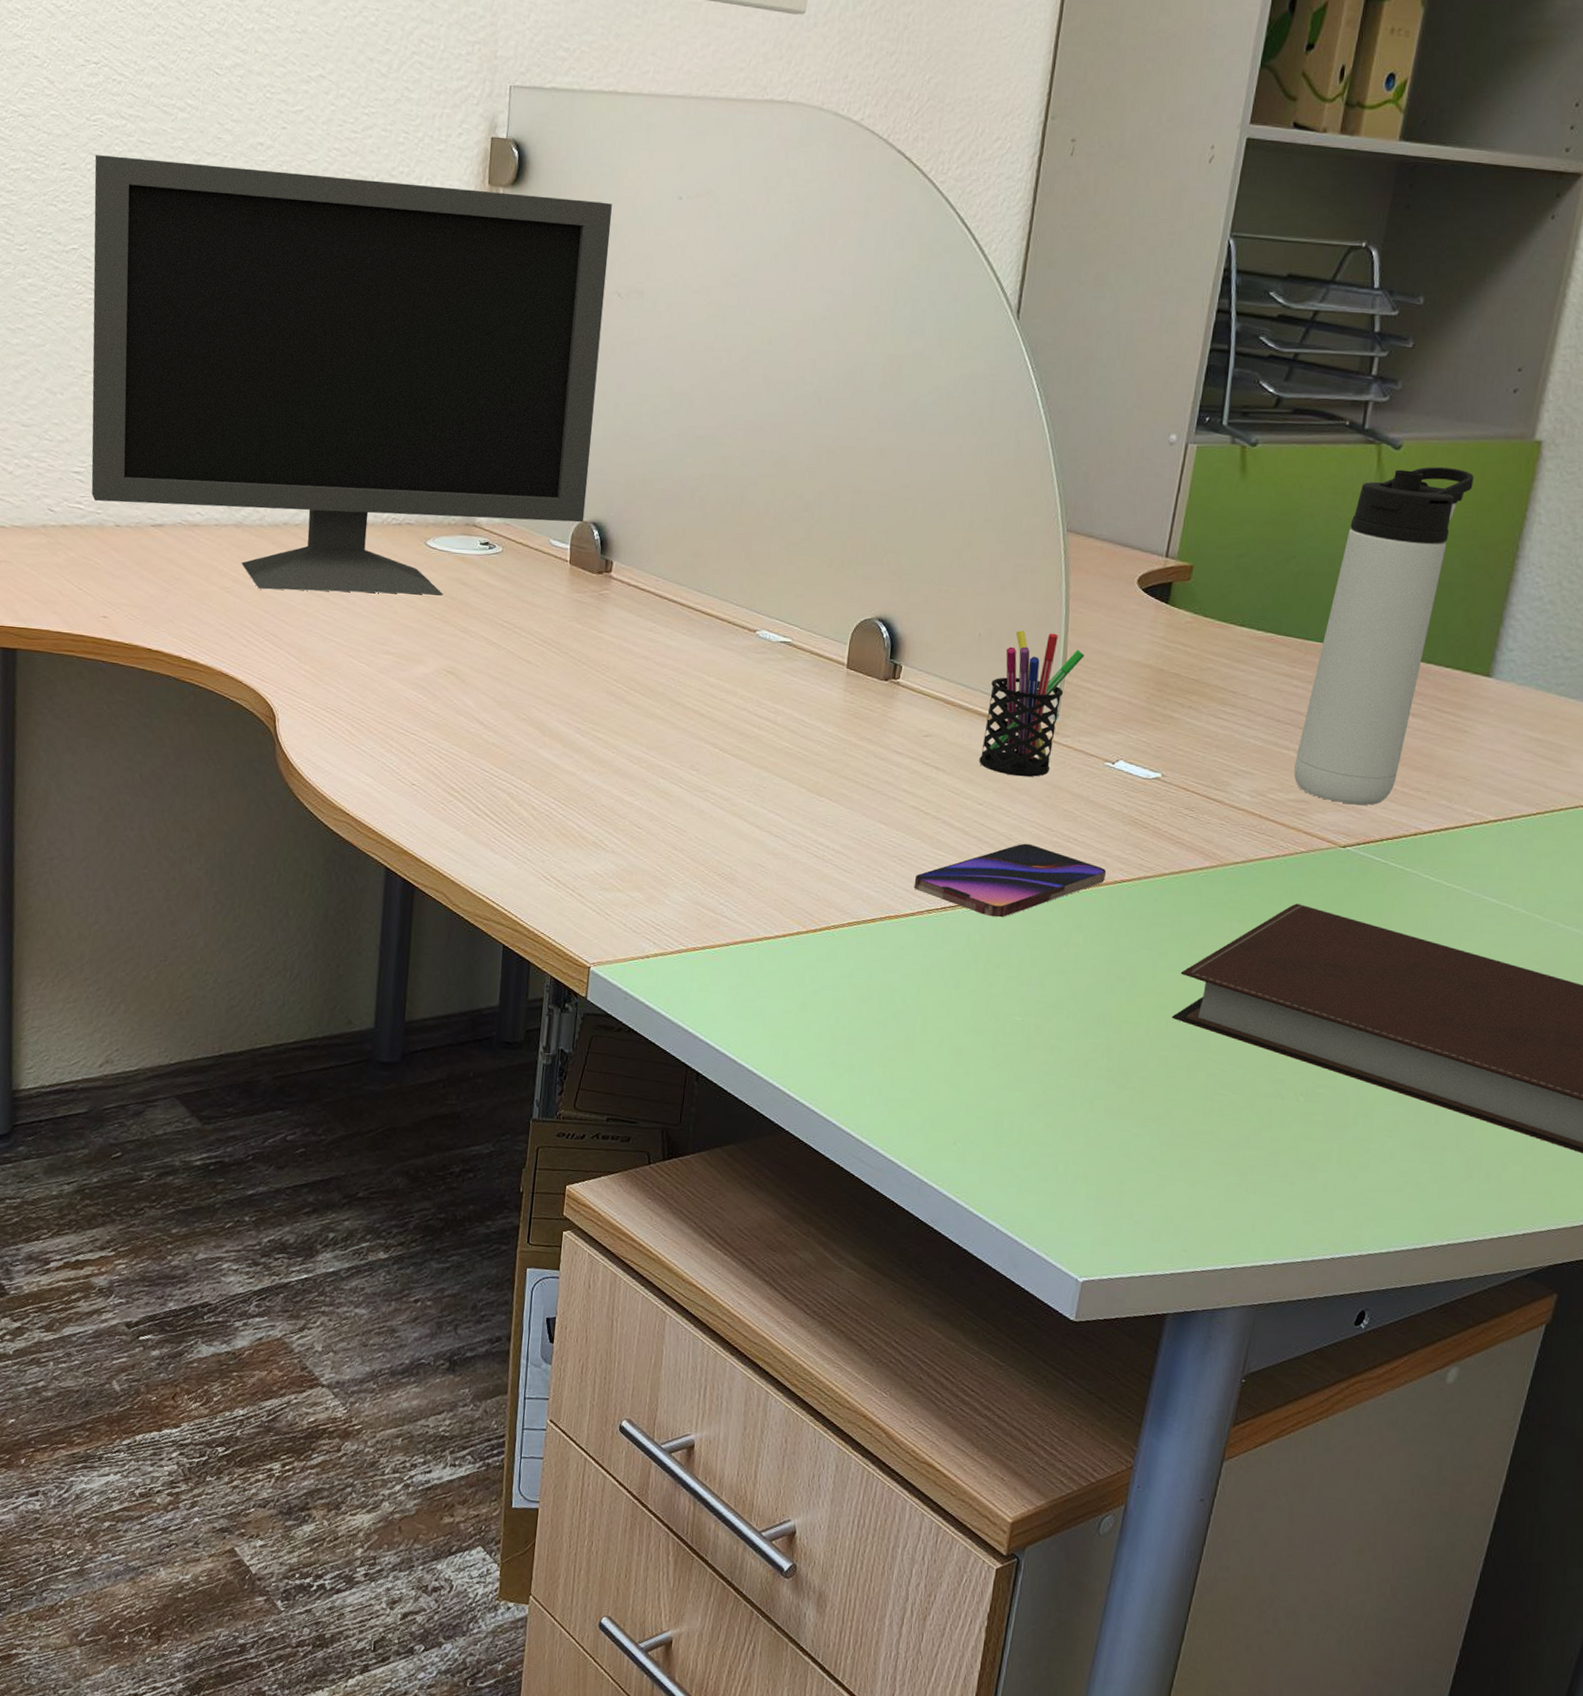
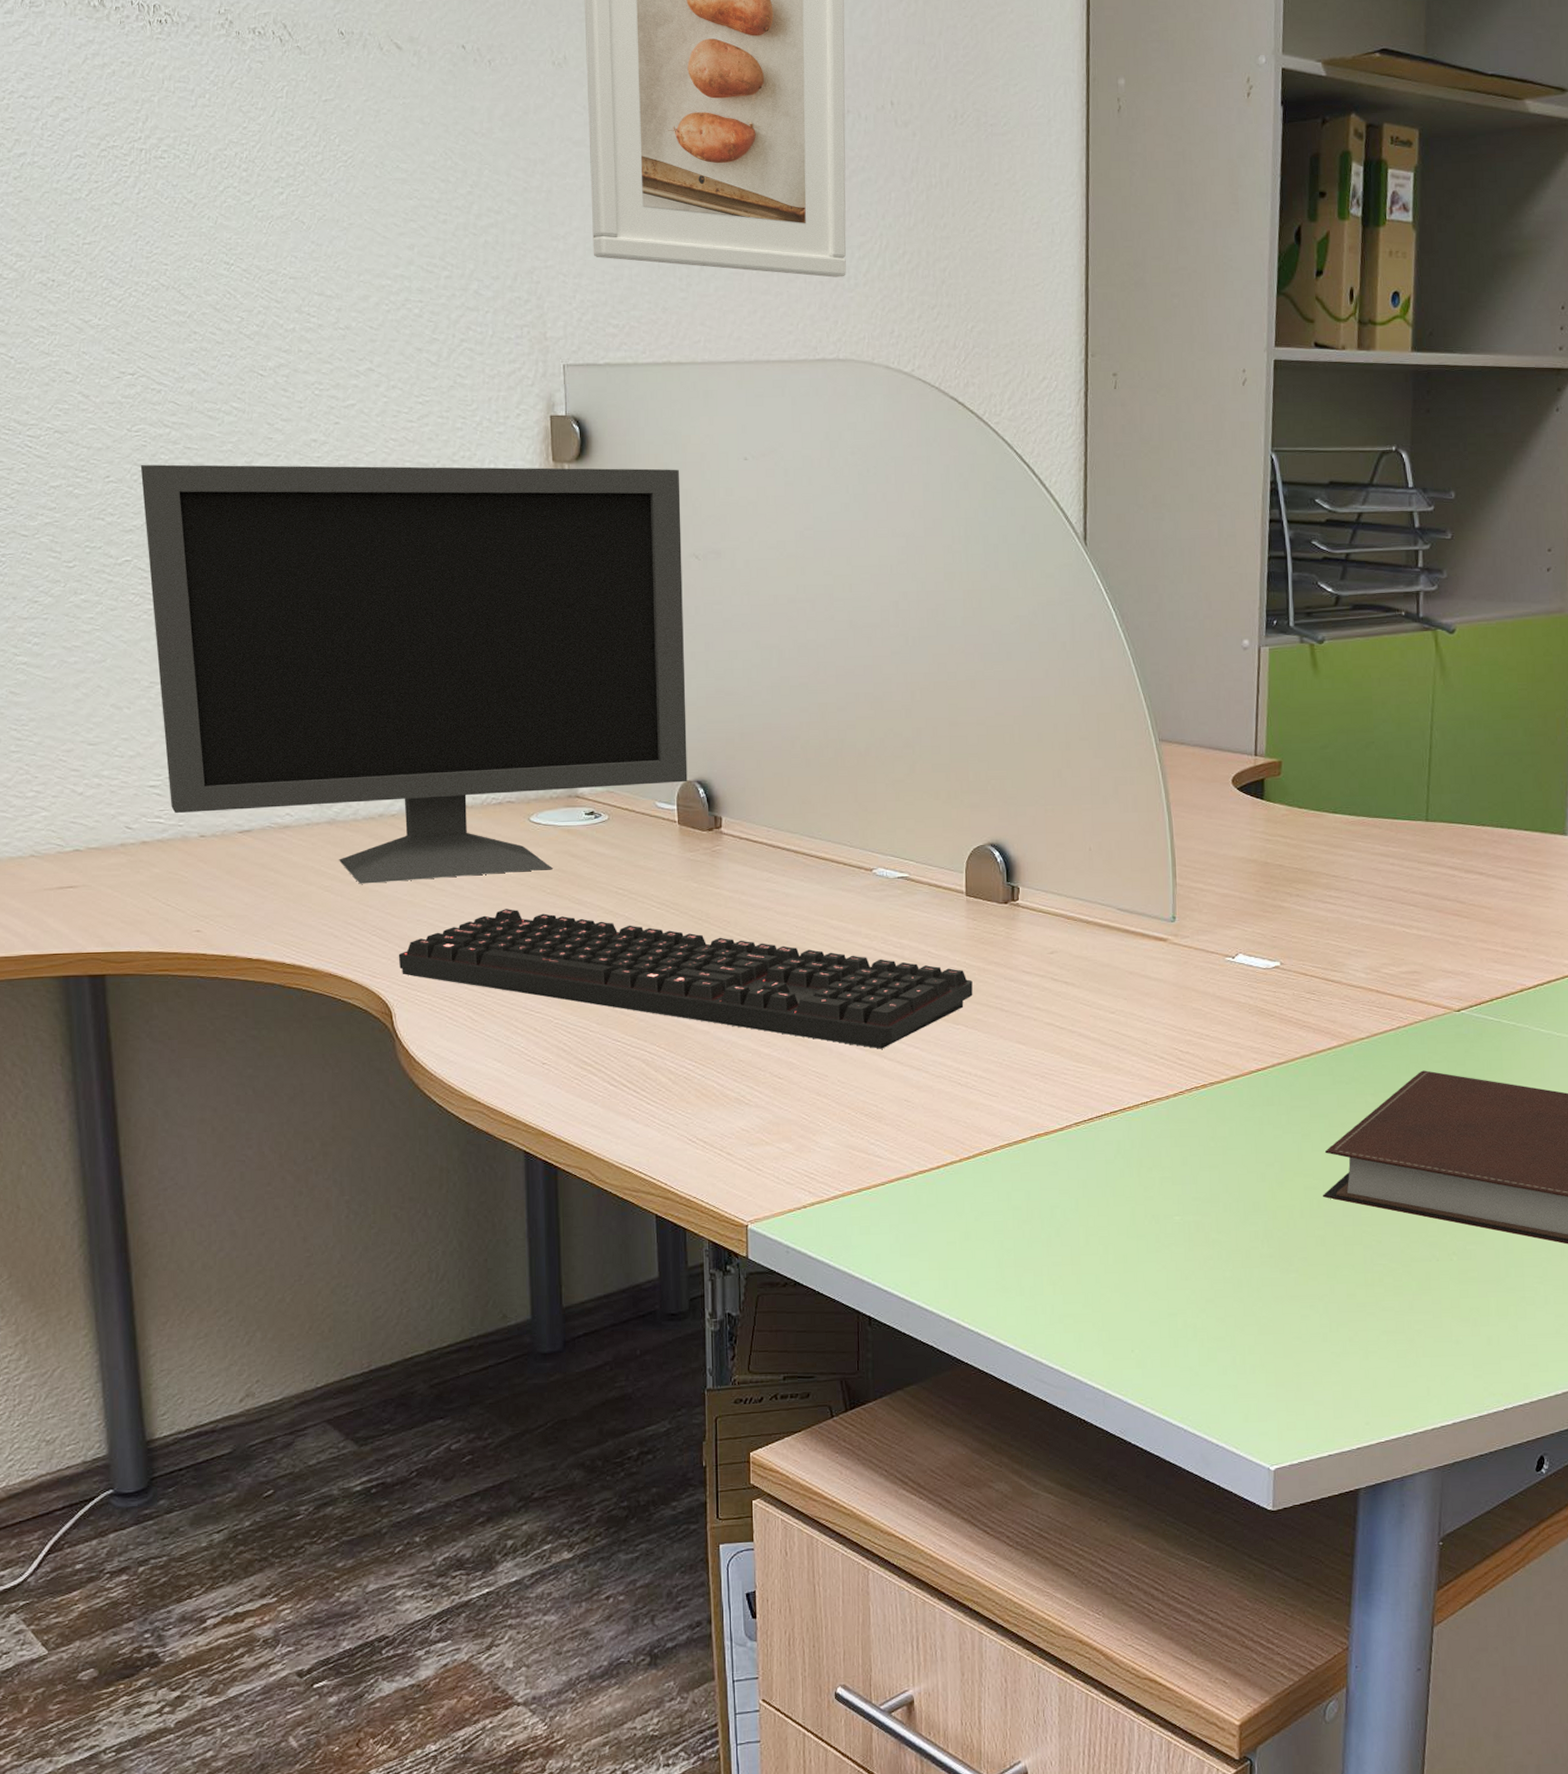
keyboard: none [287,629,842,812] -> present [398,909,973,1049]
smartphone: present [914,843,1107,918] -> none [1059,1045,1242,1122]
pen holder: present [979,630,1084,777] -> none [1105,839,1192,982]
thermos bottle: present [1294,467,1474,805] -> none [1402,646,1524,970]

